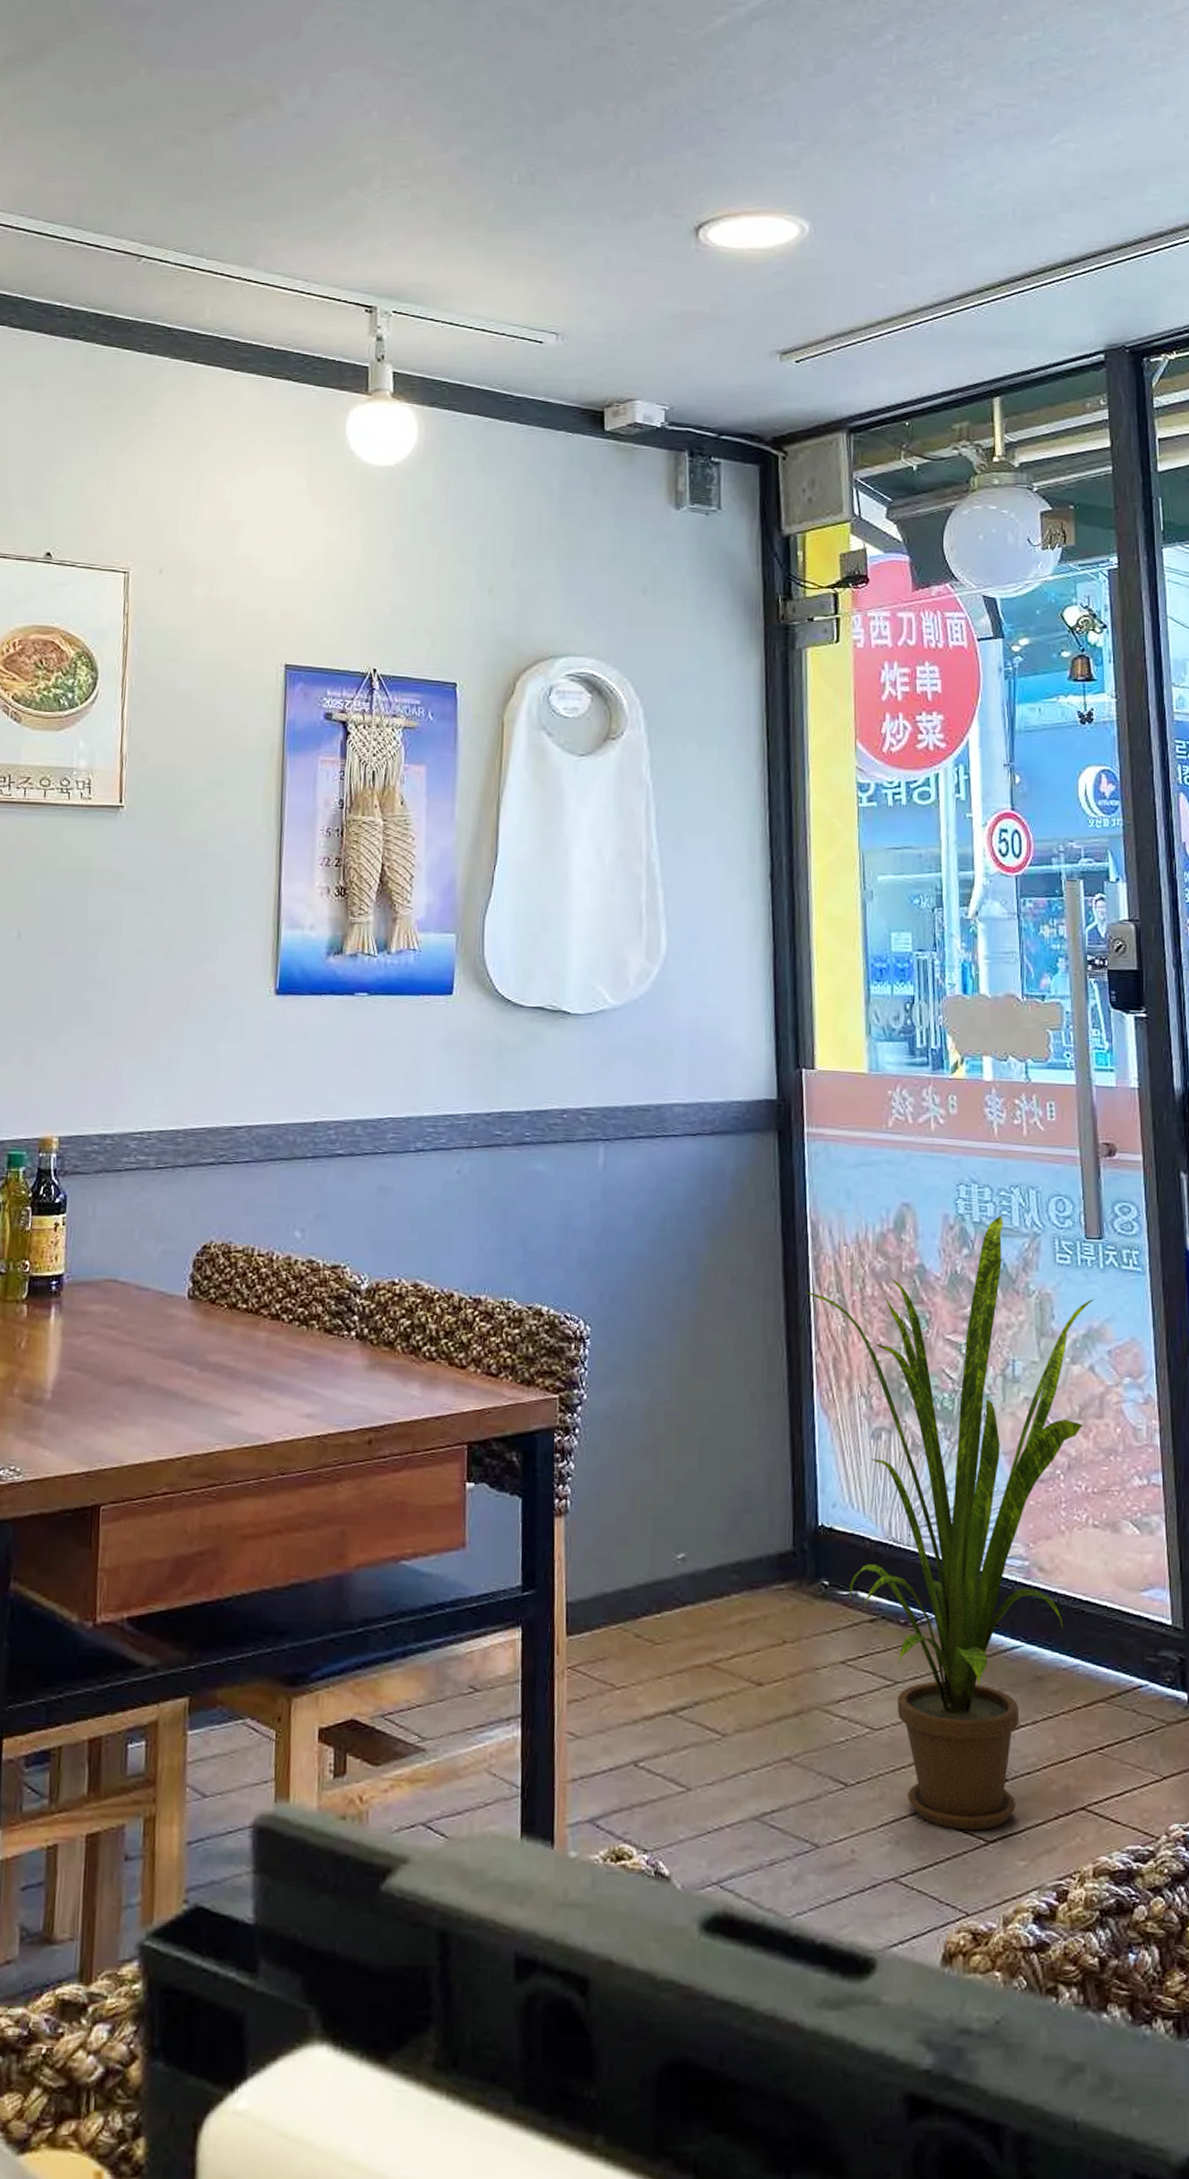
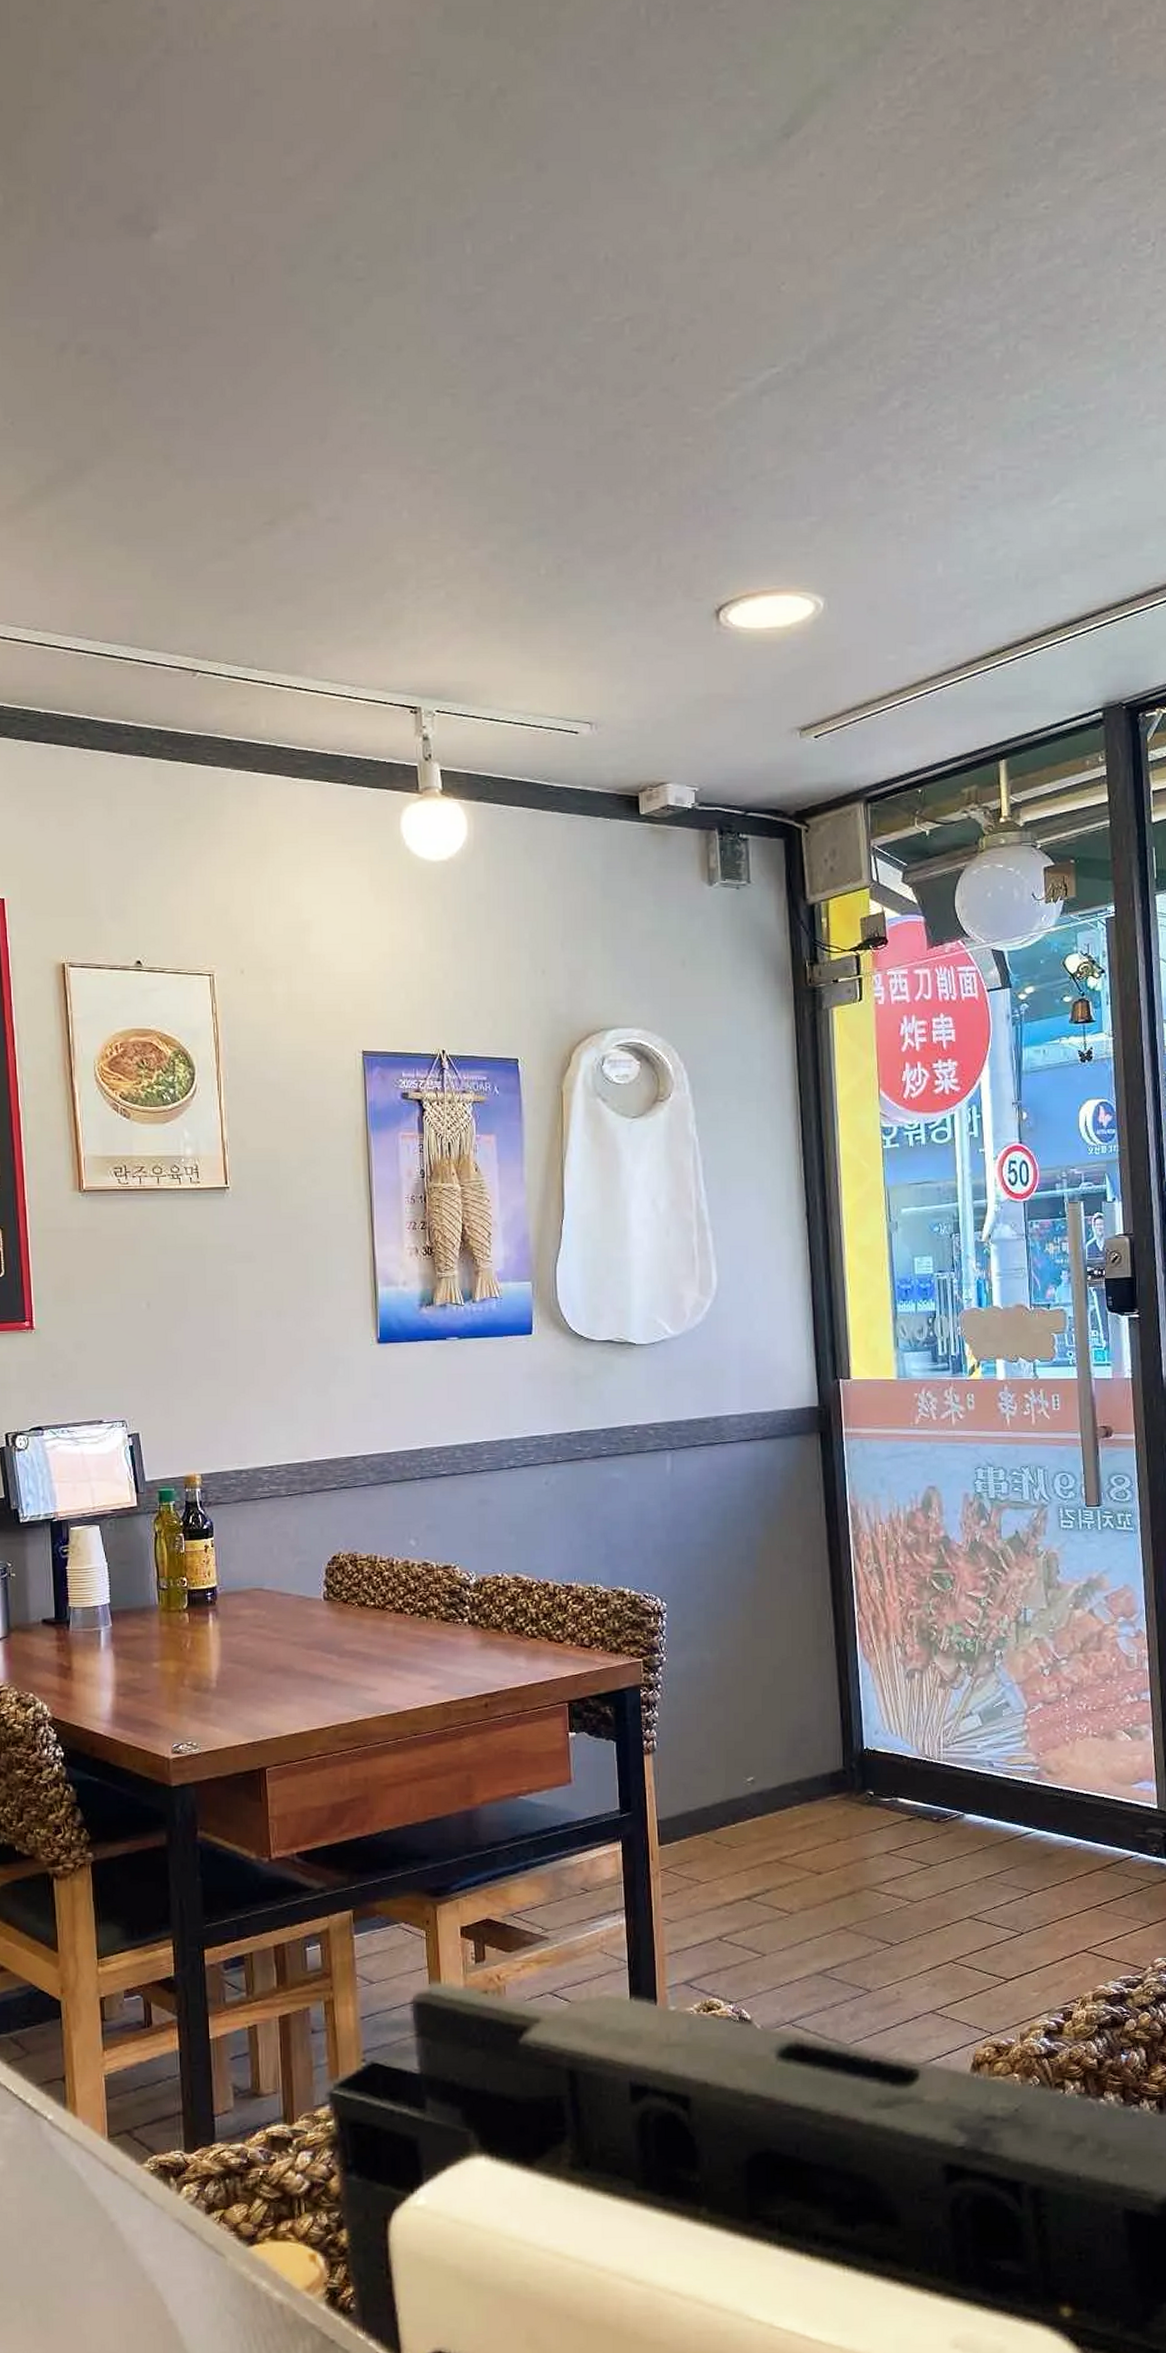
house plant: present [804,1214,1096,1831] -> none [847,1491,1094,1973]

